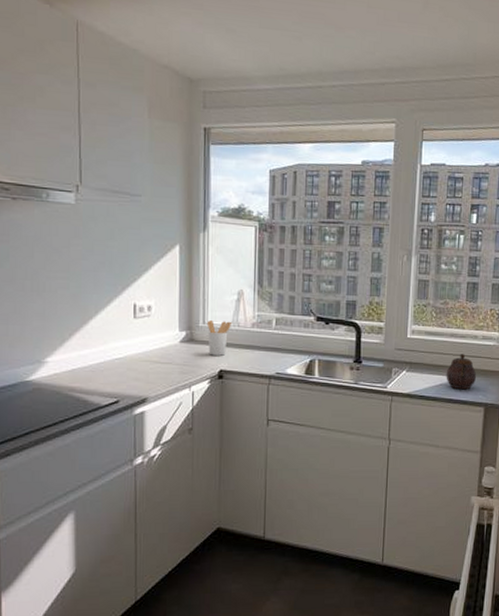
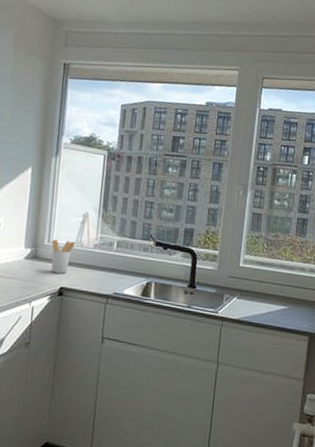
teapot: present [446,354,477,390] -> none [274,284,303,319]

